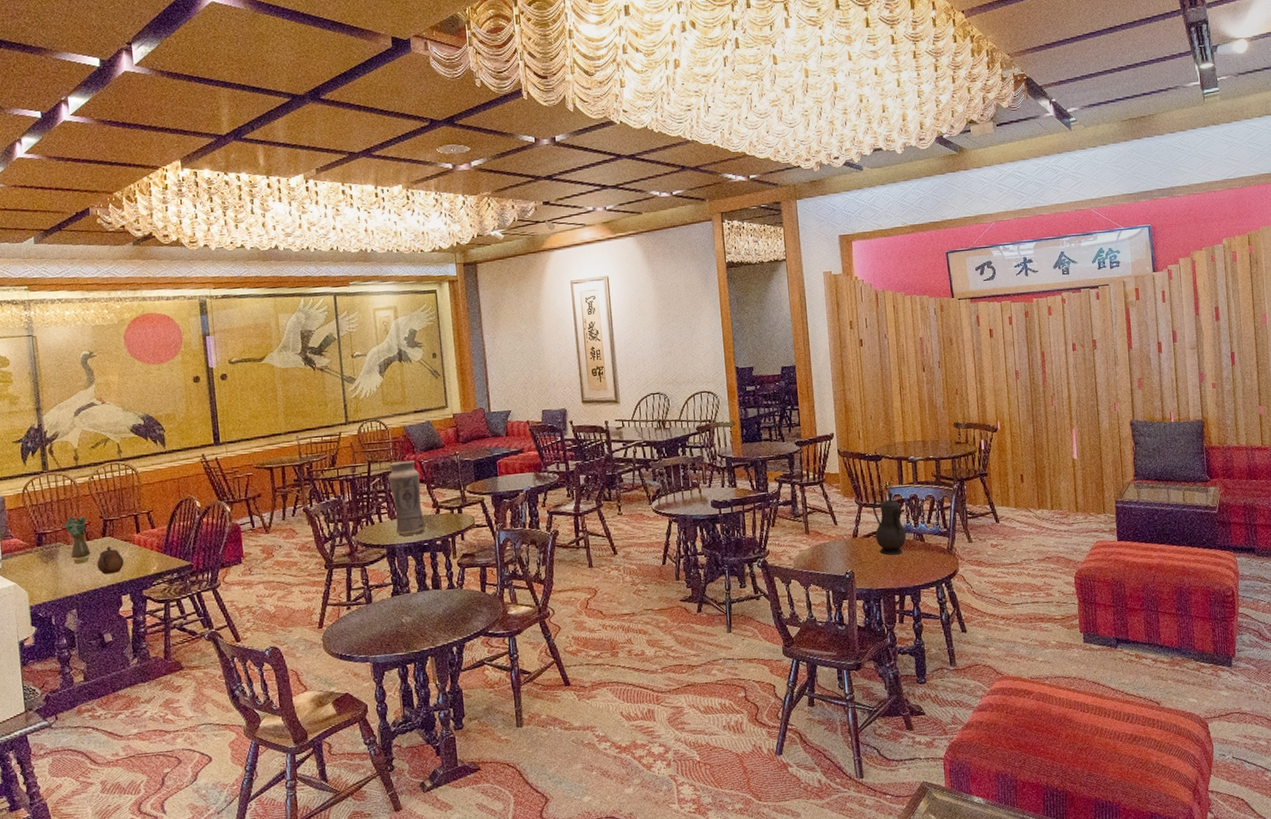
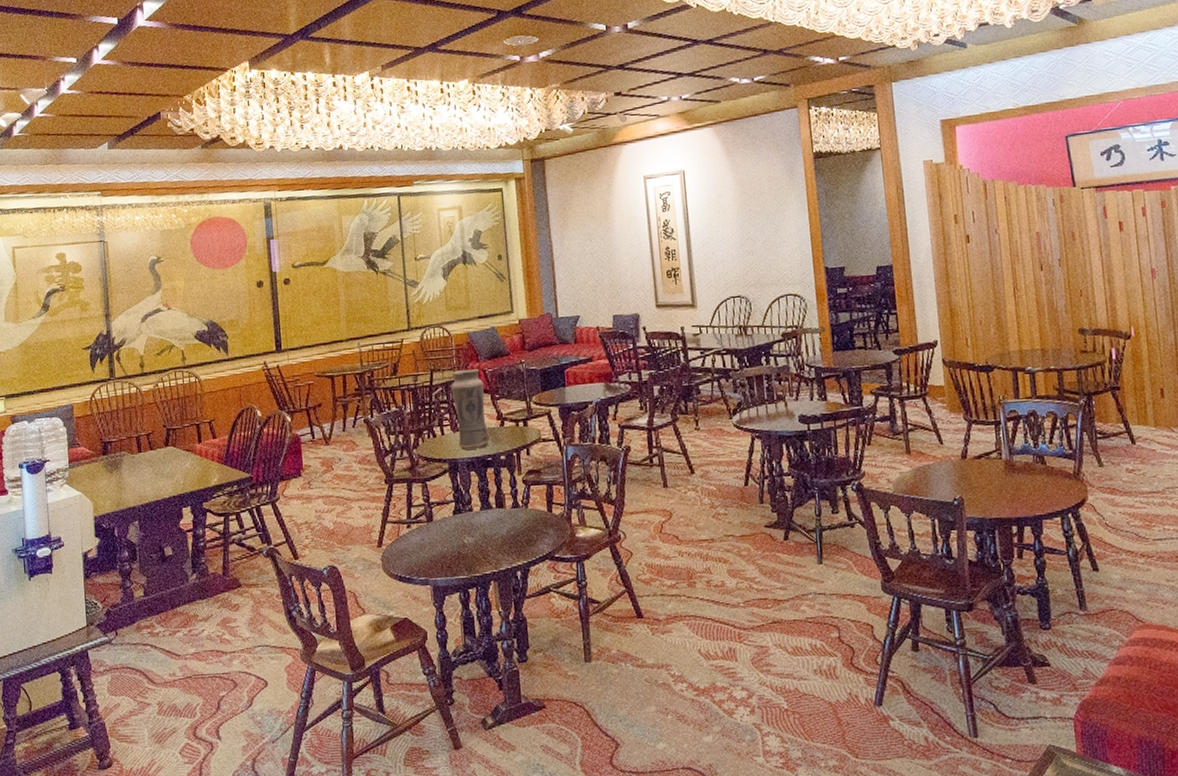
vase: present [63,515,91,565] -> none [128,424,154,475]
teapot: present [97,547,124,575] -> none [159,457,185,486]
coffeepot: present [872,492,907,555] -> none [983,408,1025,480]

